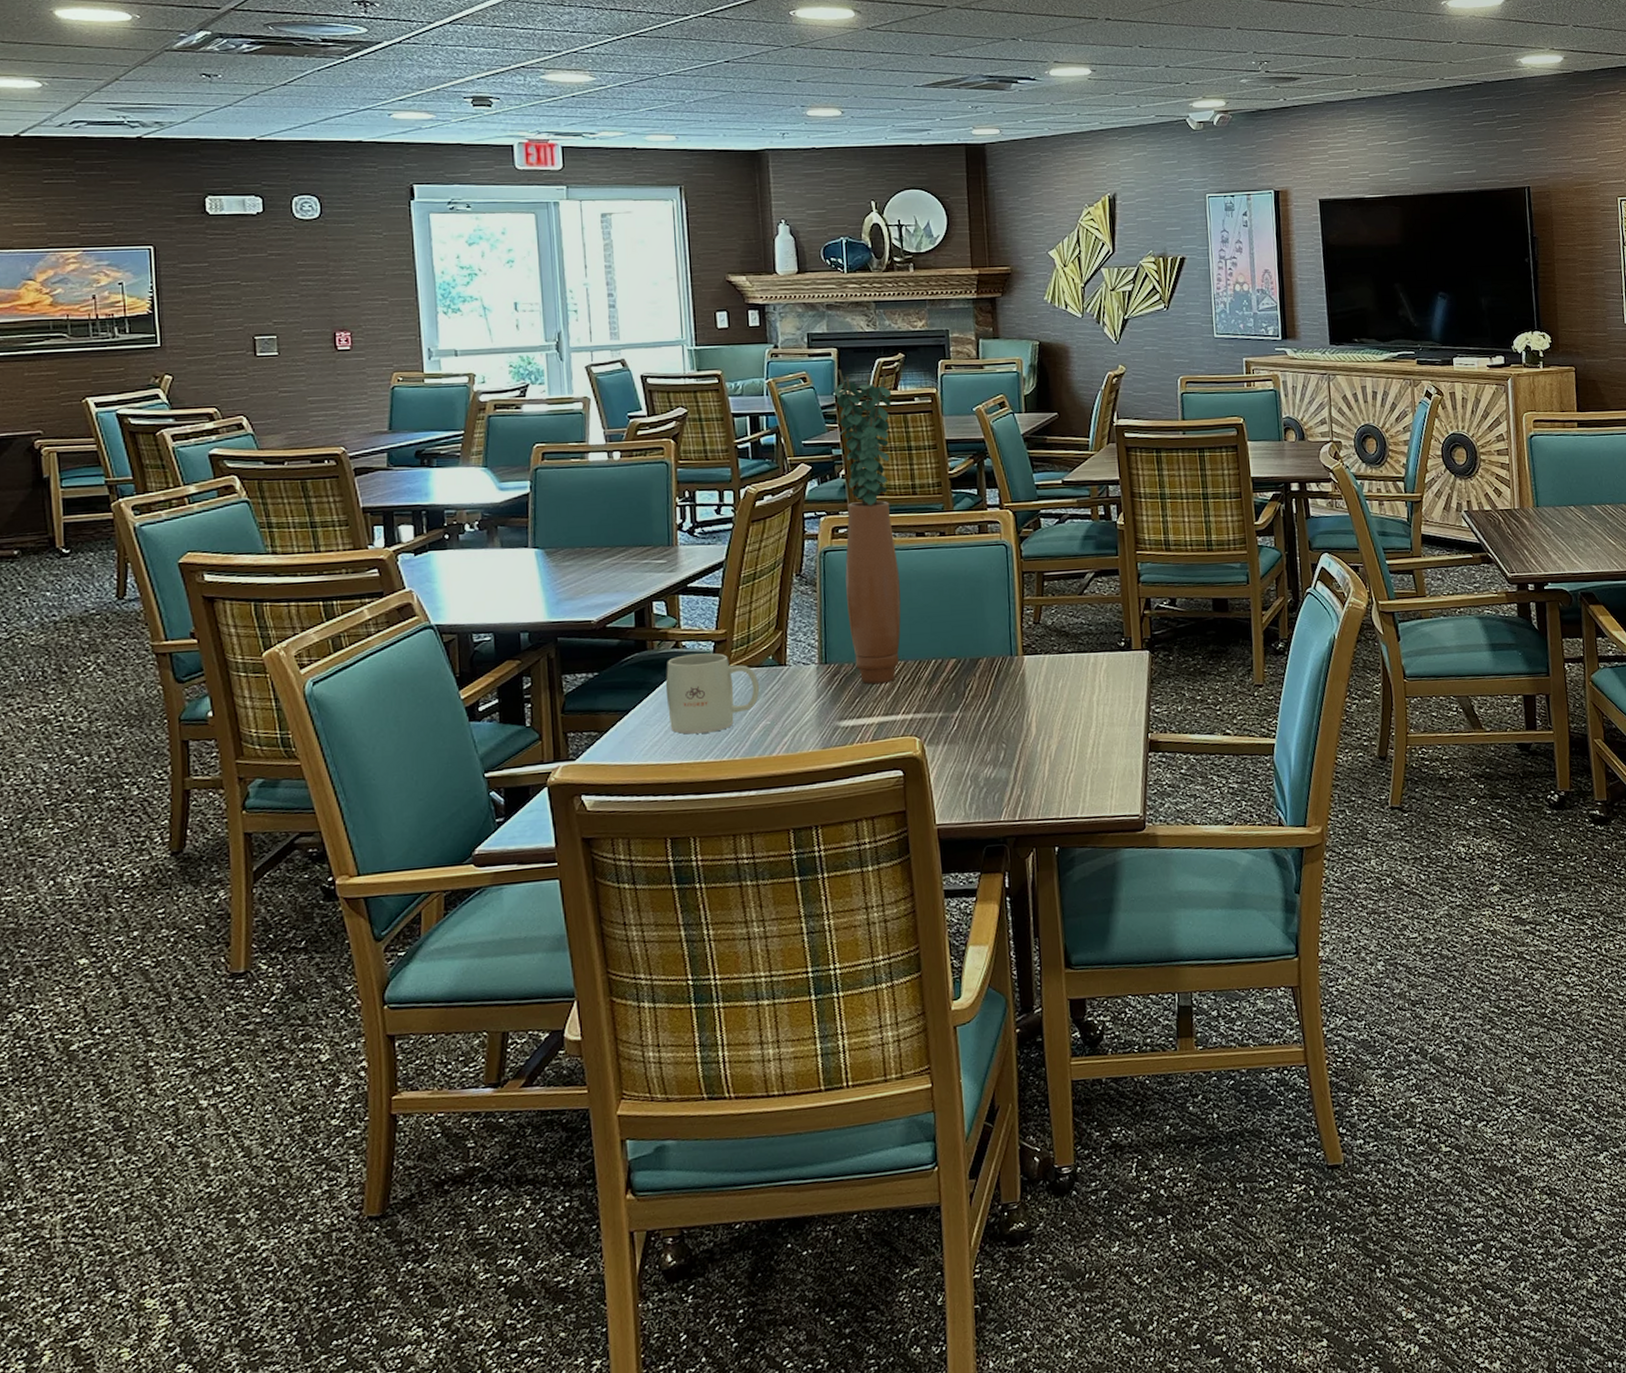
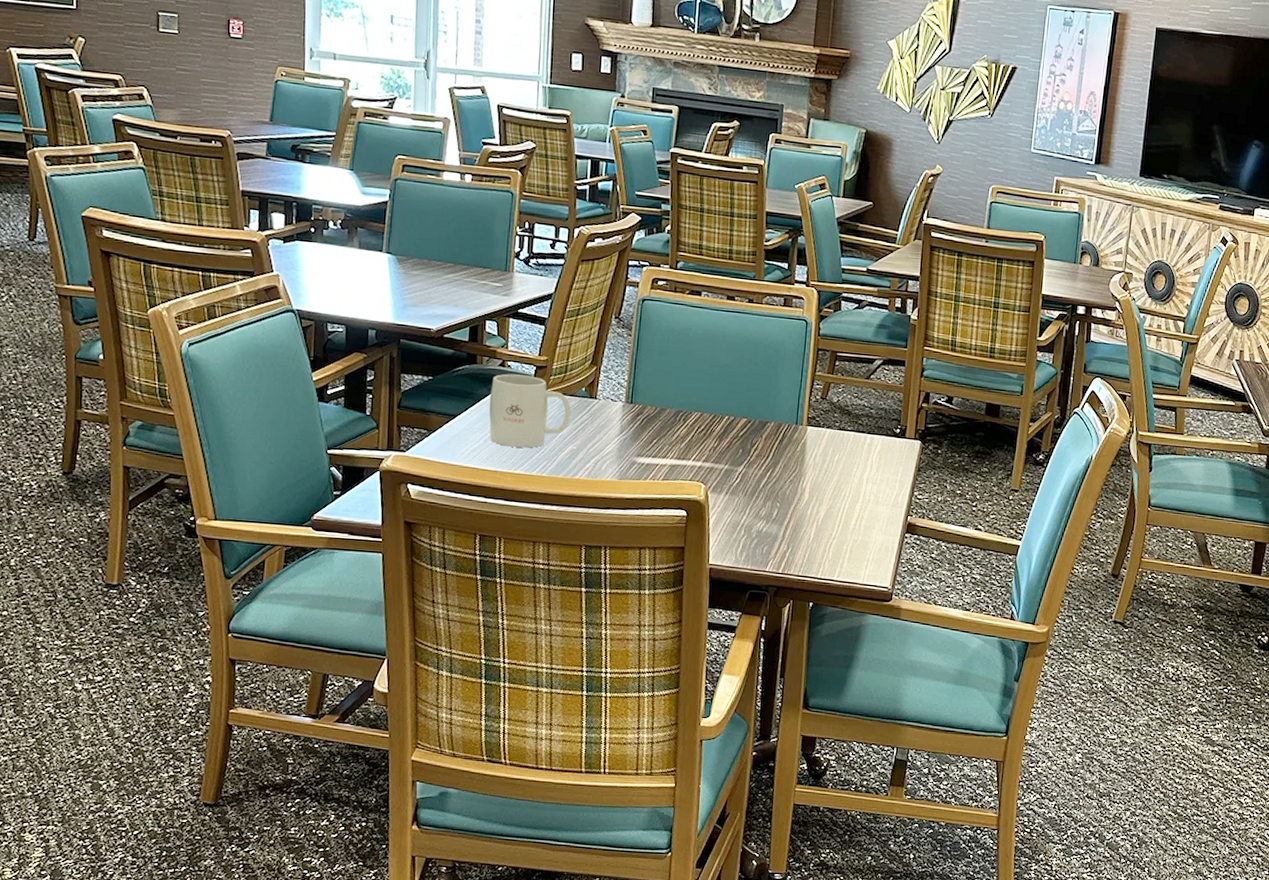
vase: present [833,369,902,685] -> none [656,127,723,430]

